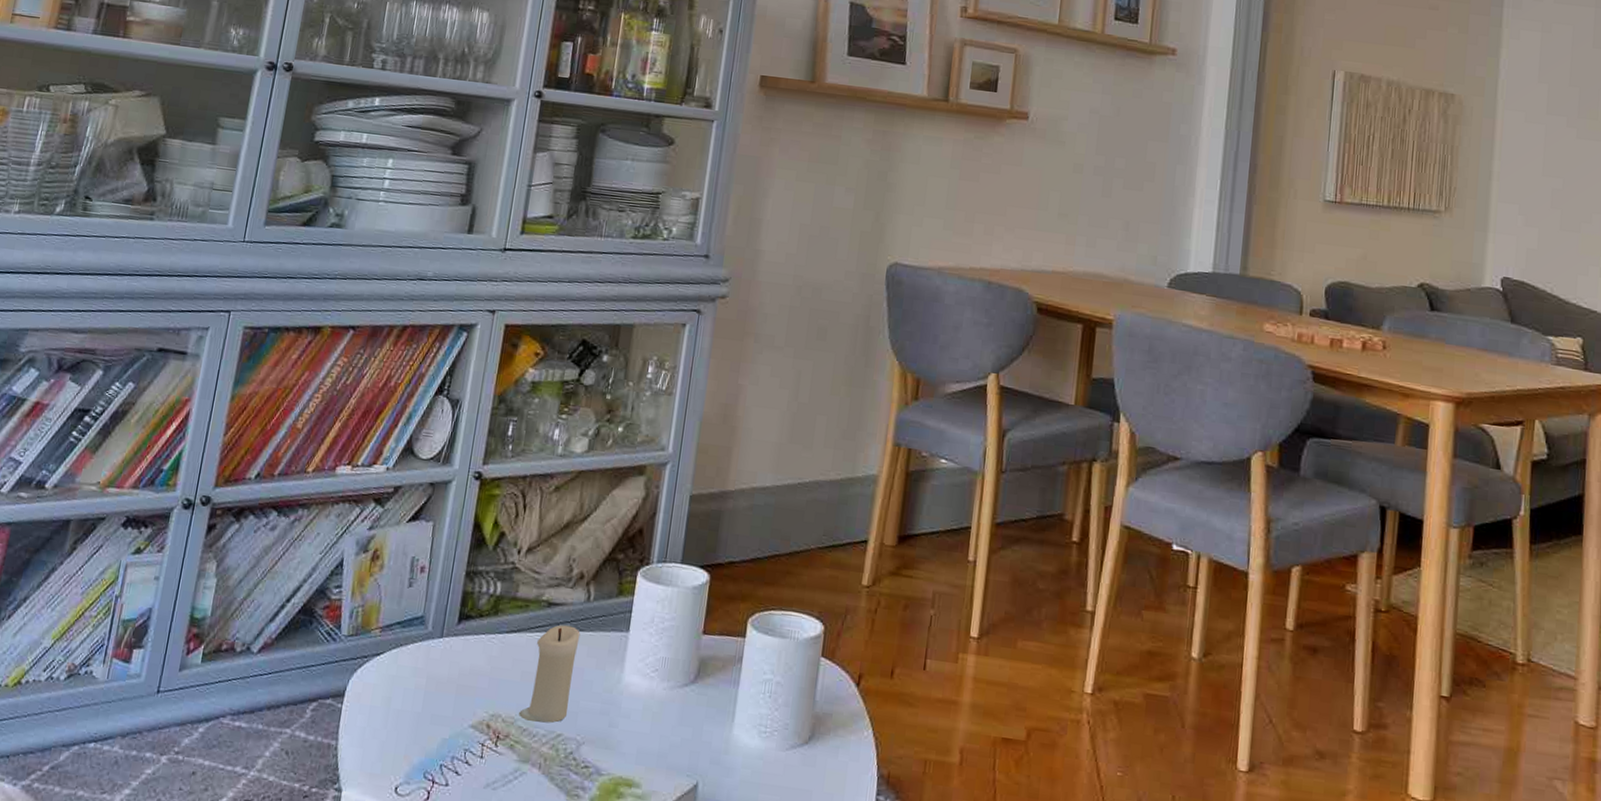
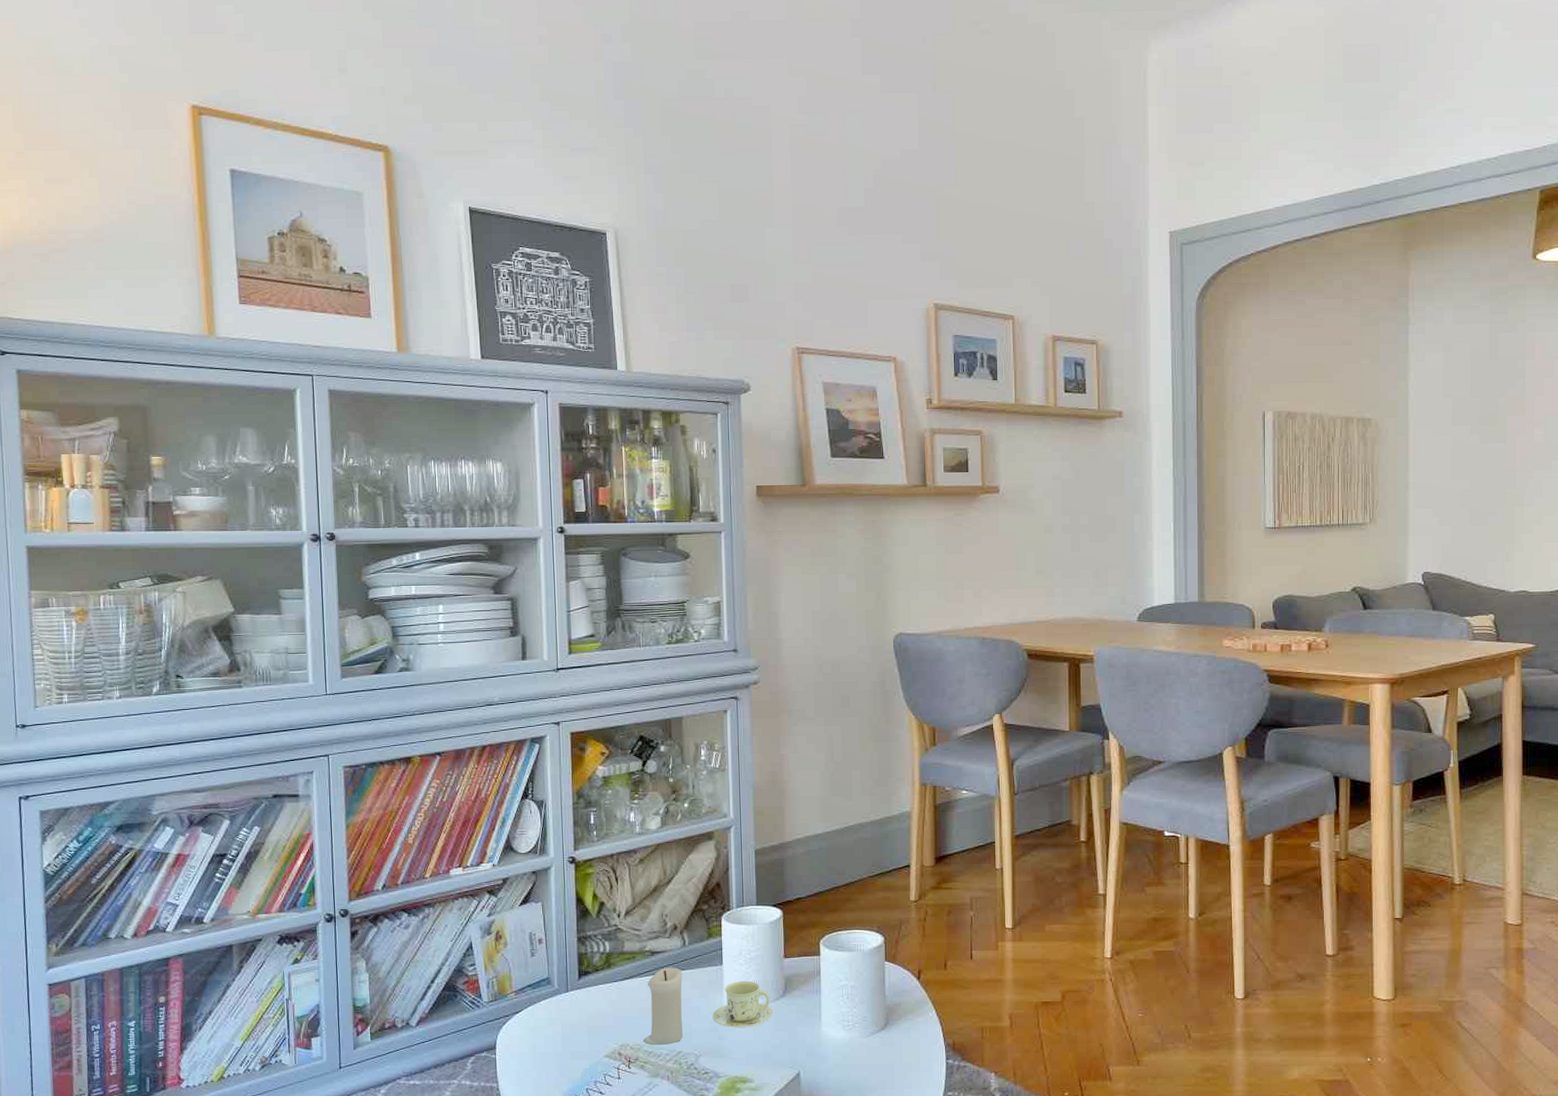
cup and saucer: none [605,654,679,716] -> present [712,980,773,1028]

